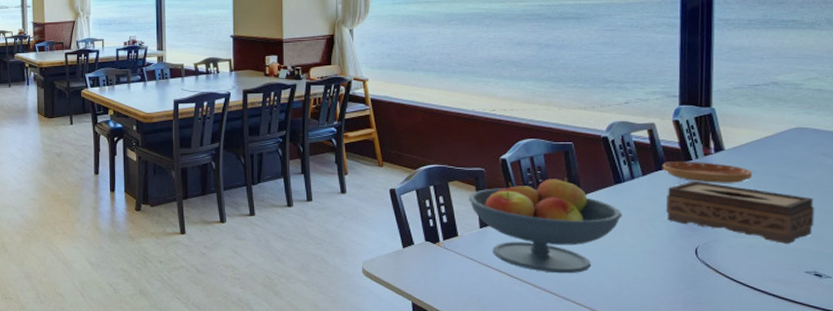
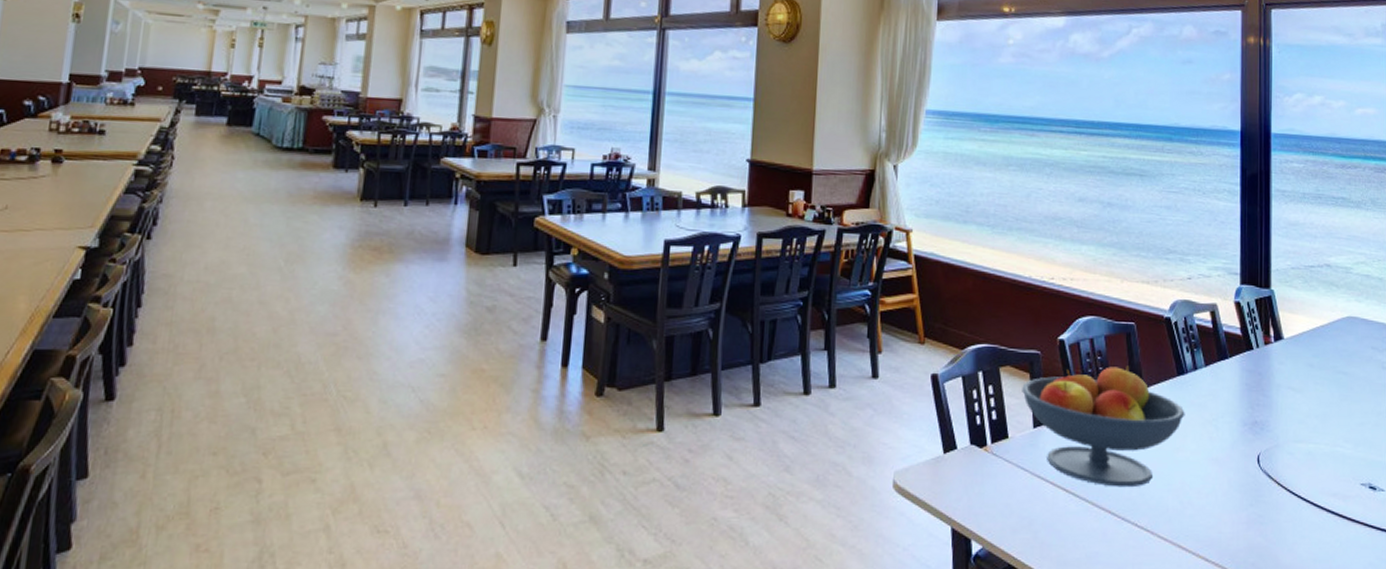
saucer: present [662,162,753,183] -> none [1224,350,1310,378]
tissue box: present [666,180,815,244] -> none [1229,374,1367,451]

